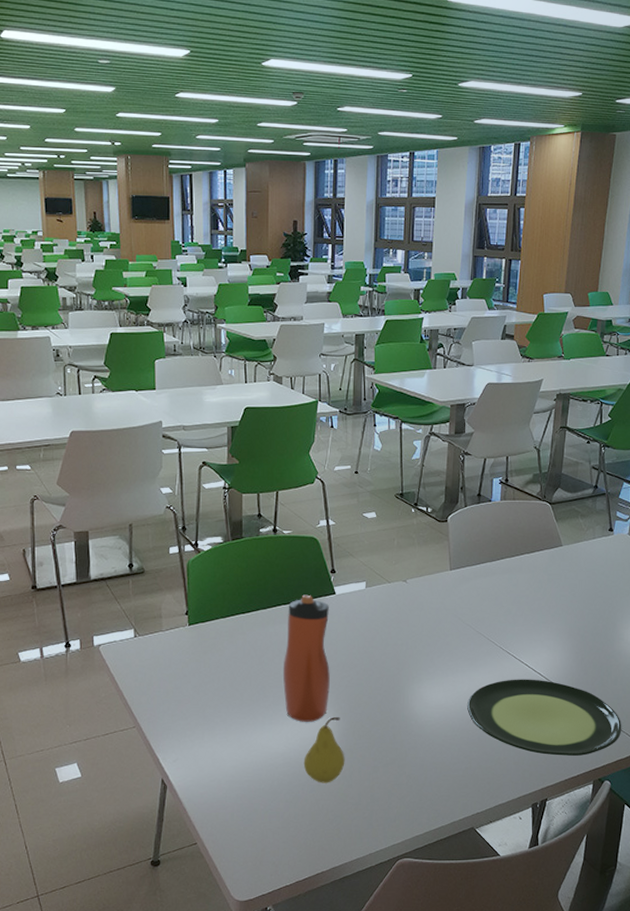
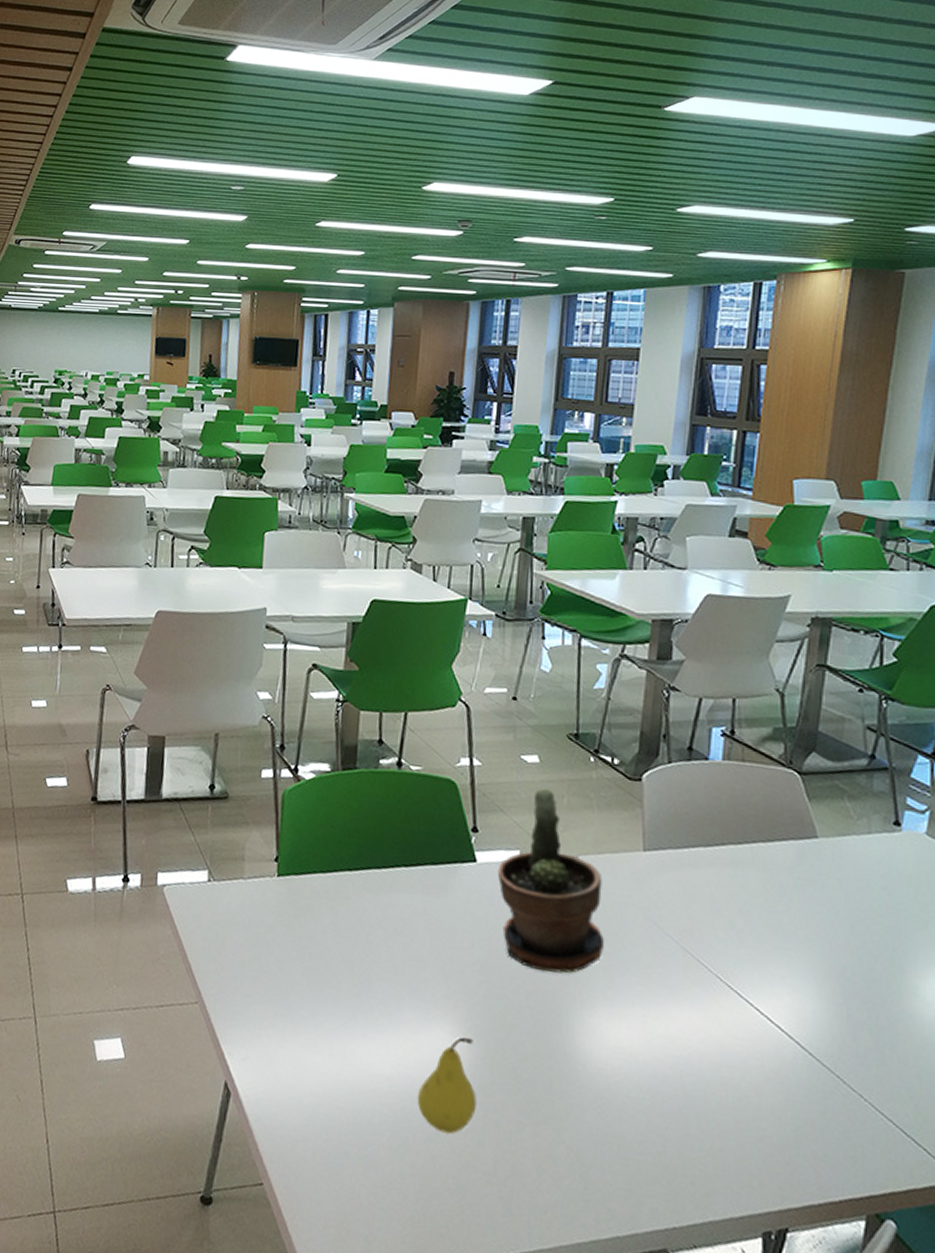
water bottle: present [282,594,330,722] -> none [396,856,467,1039]
potted plant: none [351,535,426,663] -> present [497,788,604,974]
plate: present [467,679,622,756] -> none [663,1026,916,1171]

